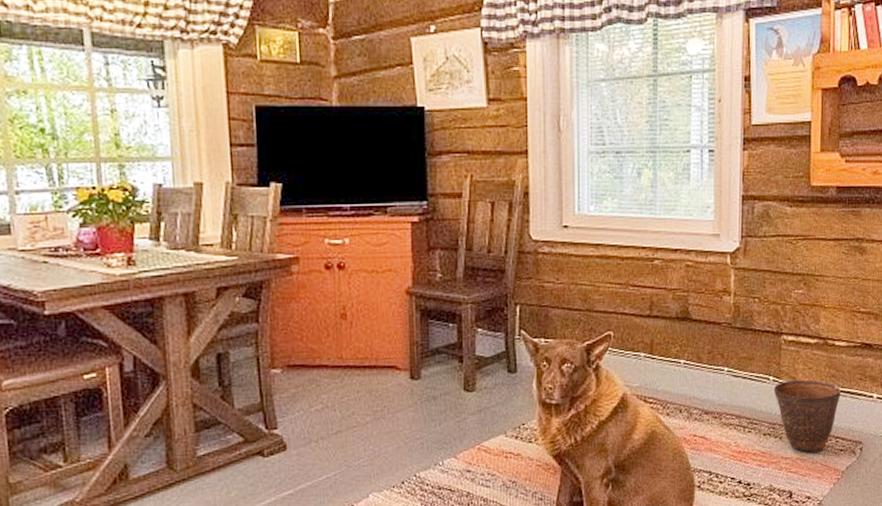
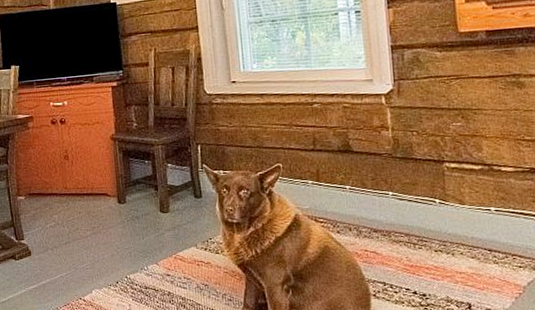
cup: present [773,380,842,453] -> none [440,202,514,268]

